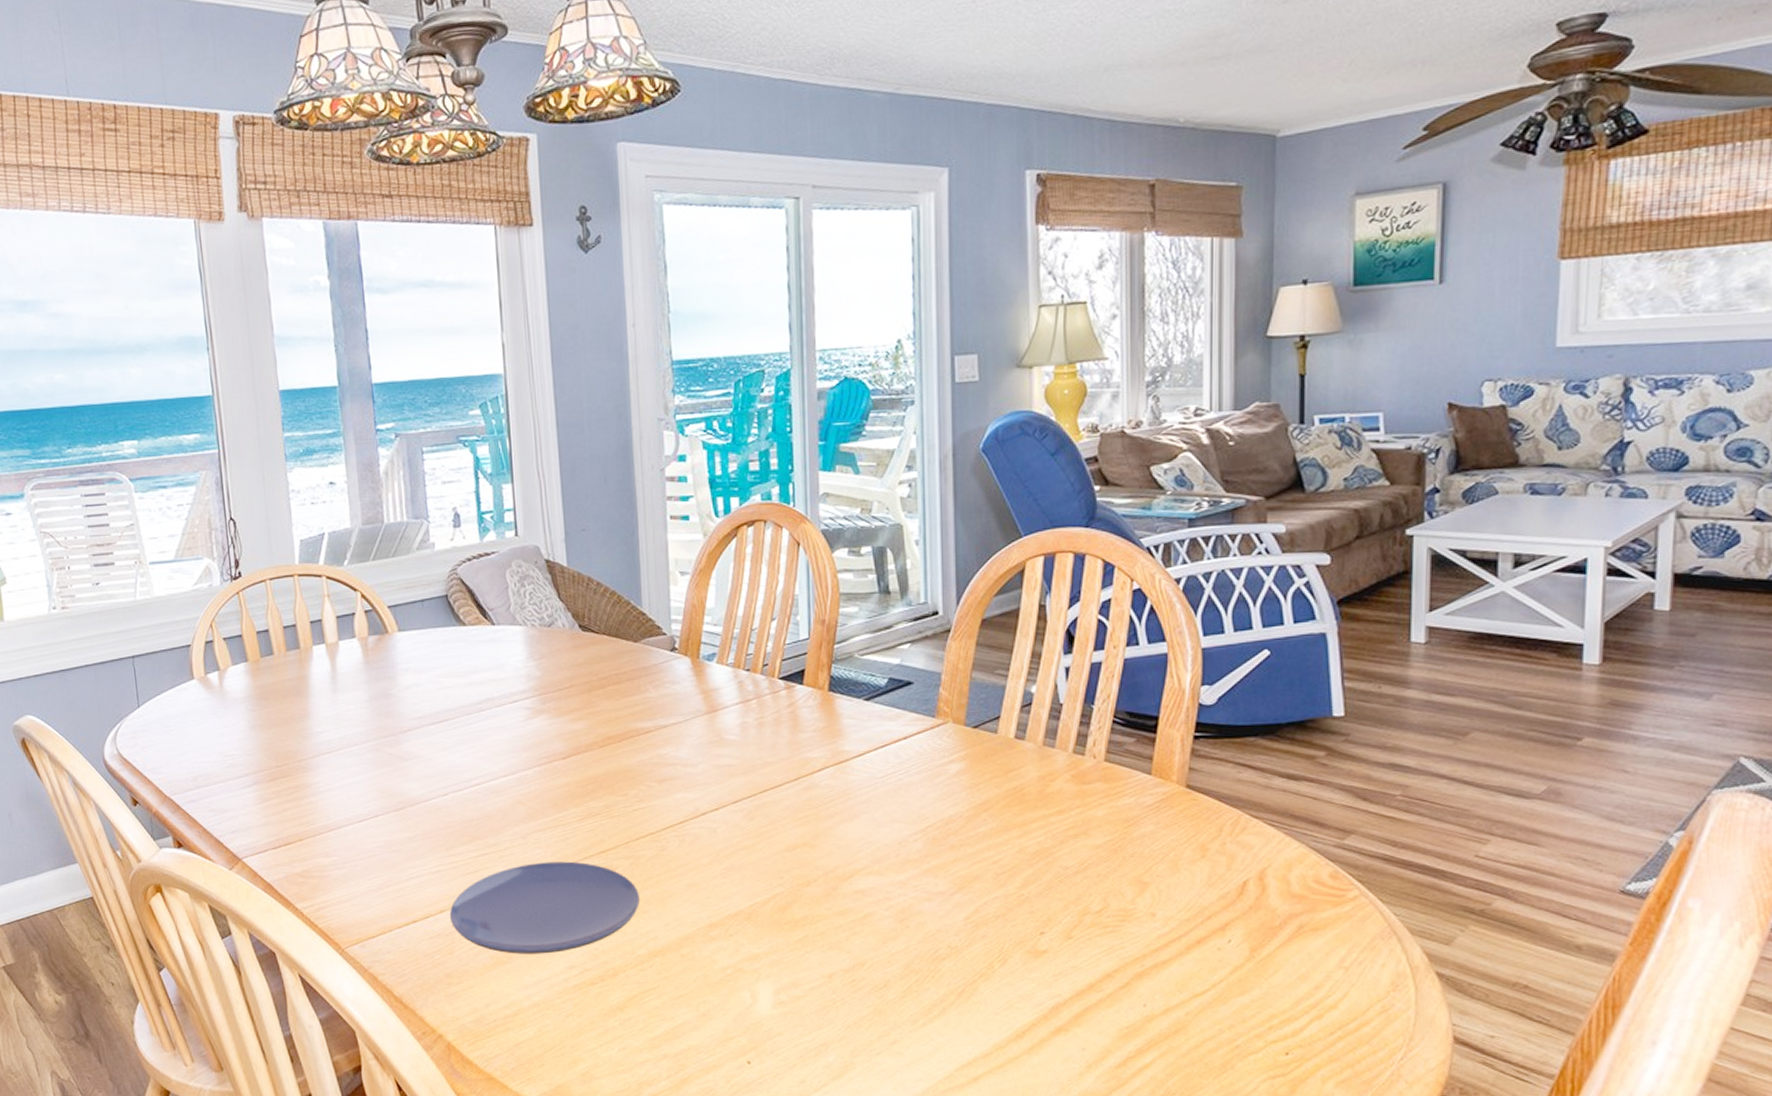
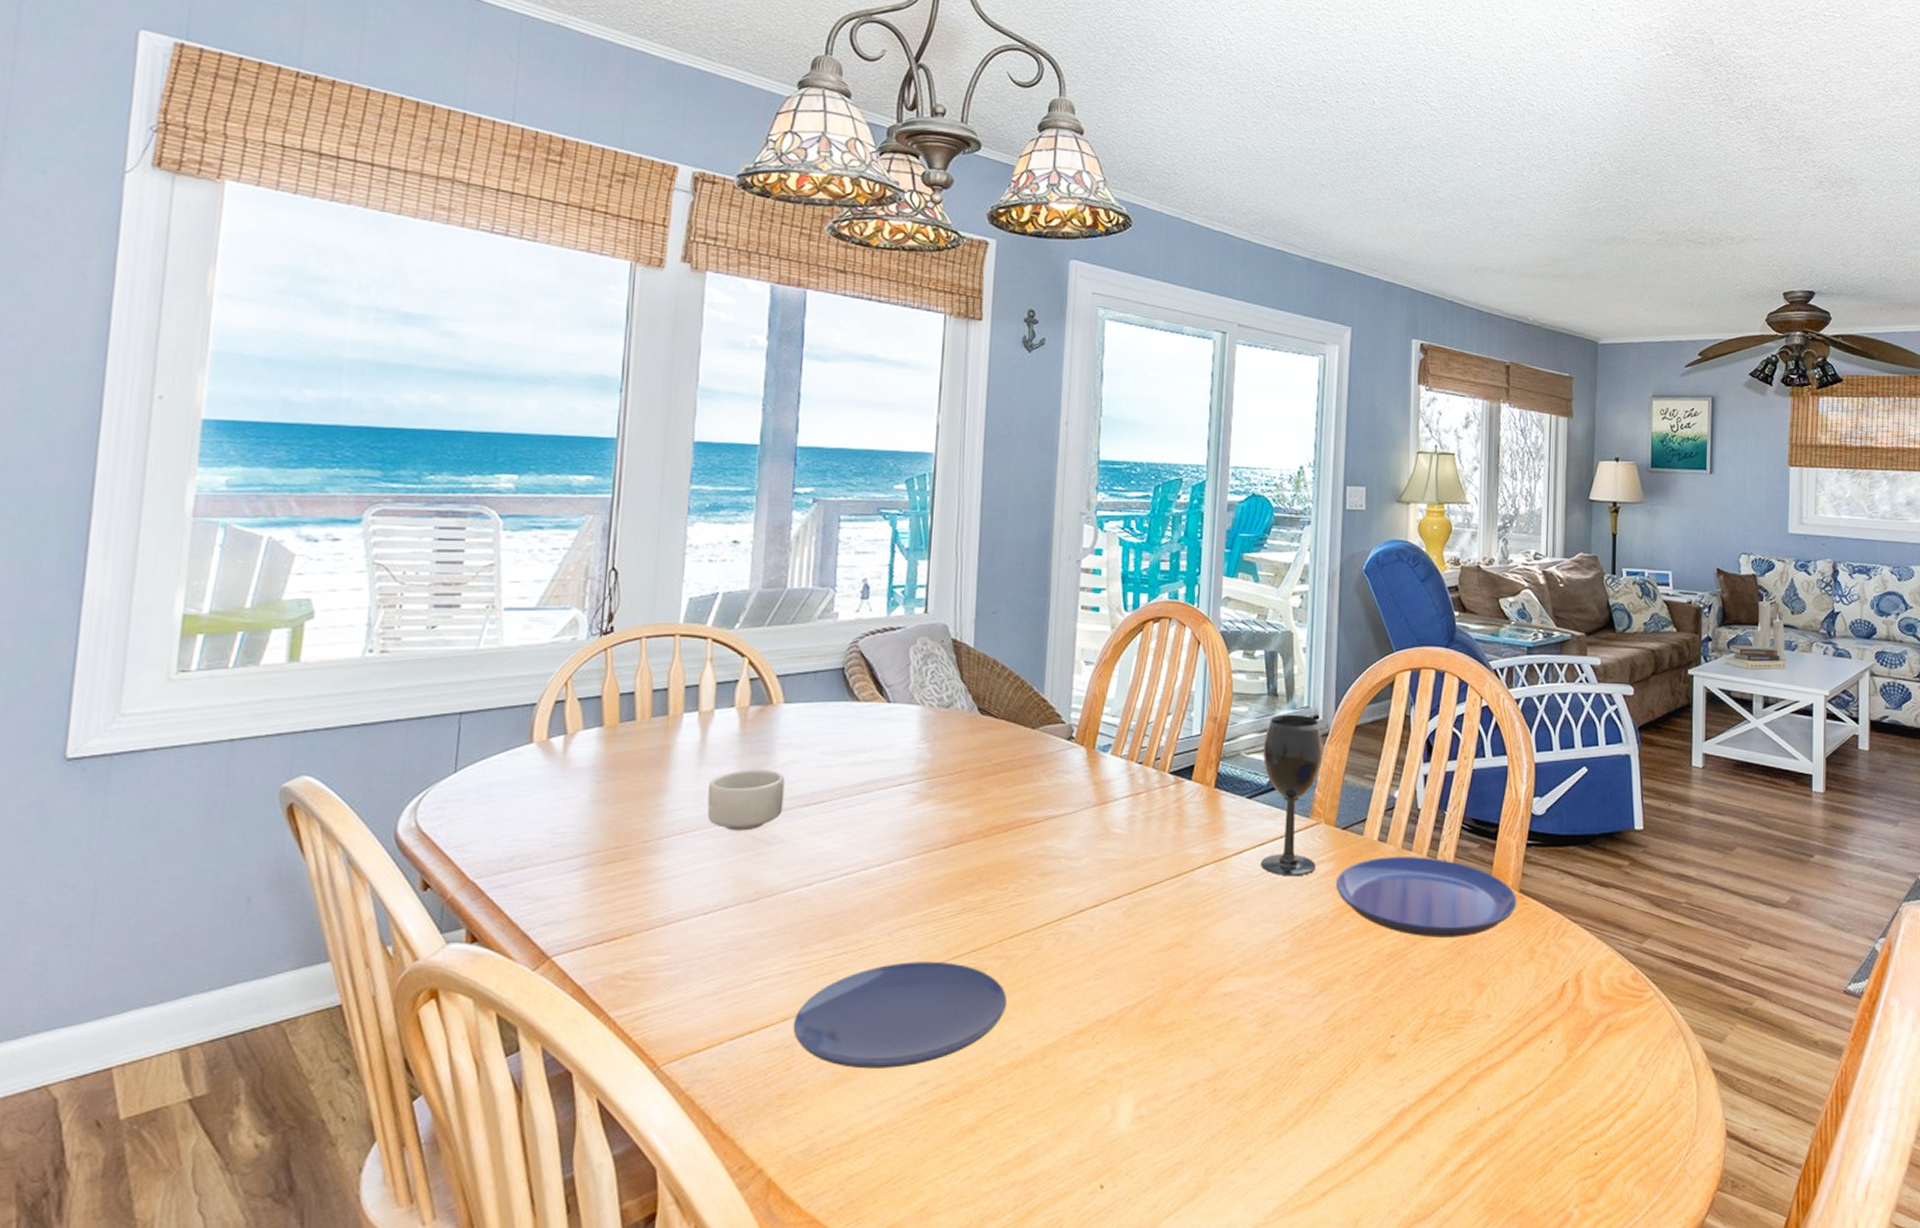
mug: none [345,693,412,749] -> present [707,769,785,831]
wine glass: none [878,611,946,777] -> present [1260,714,1324,877]
plate: none [968,753,1184,836] -> present [1335,857,1517,938]
books: none [1458,493,1549,524] -> present [1725,645,1787,670]
candle: none [1498,428,1548,511] -> present [1752,594,1786,662]

